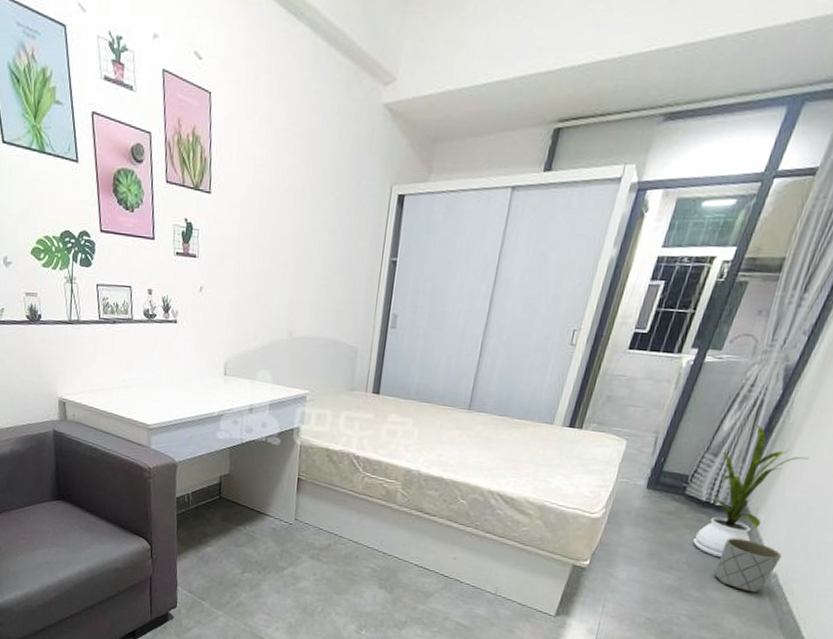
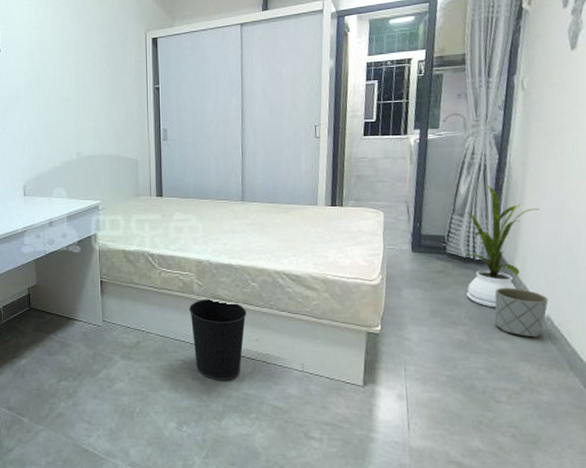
wastebasket: none [385,510,449,594] -> present [189,298,247,381]

